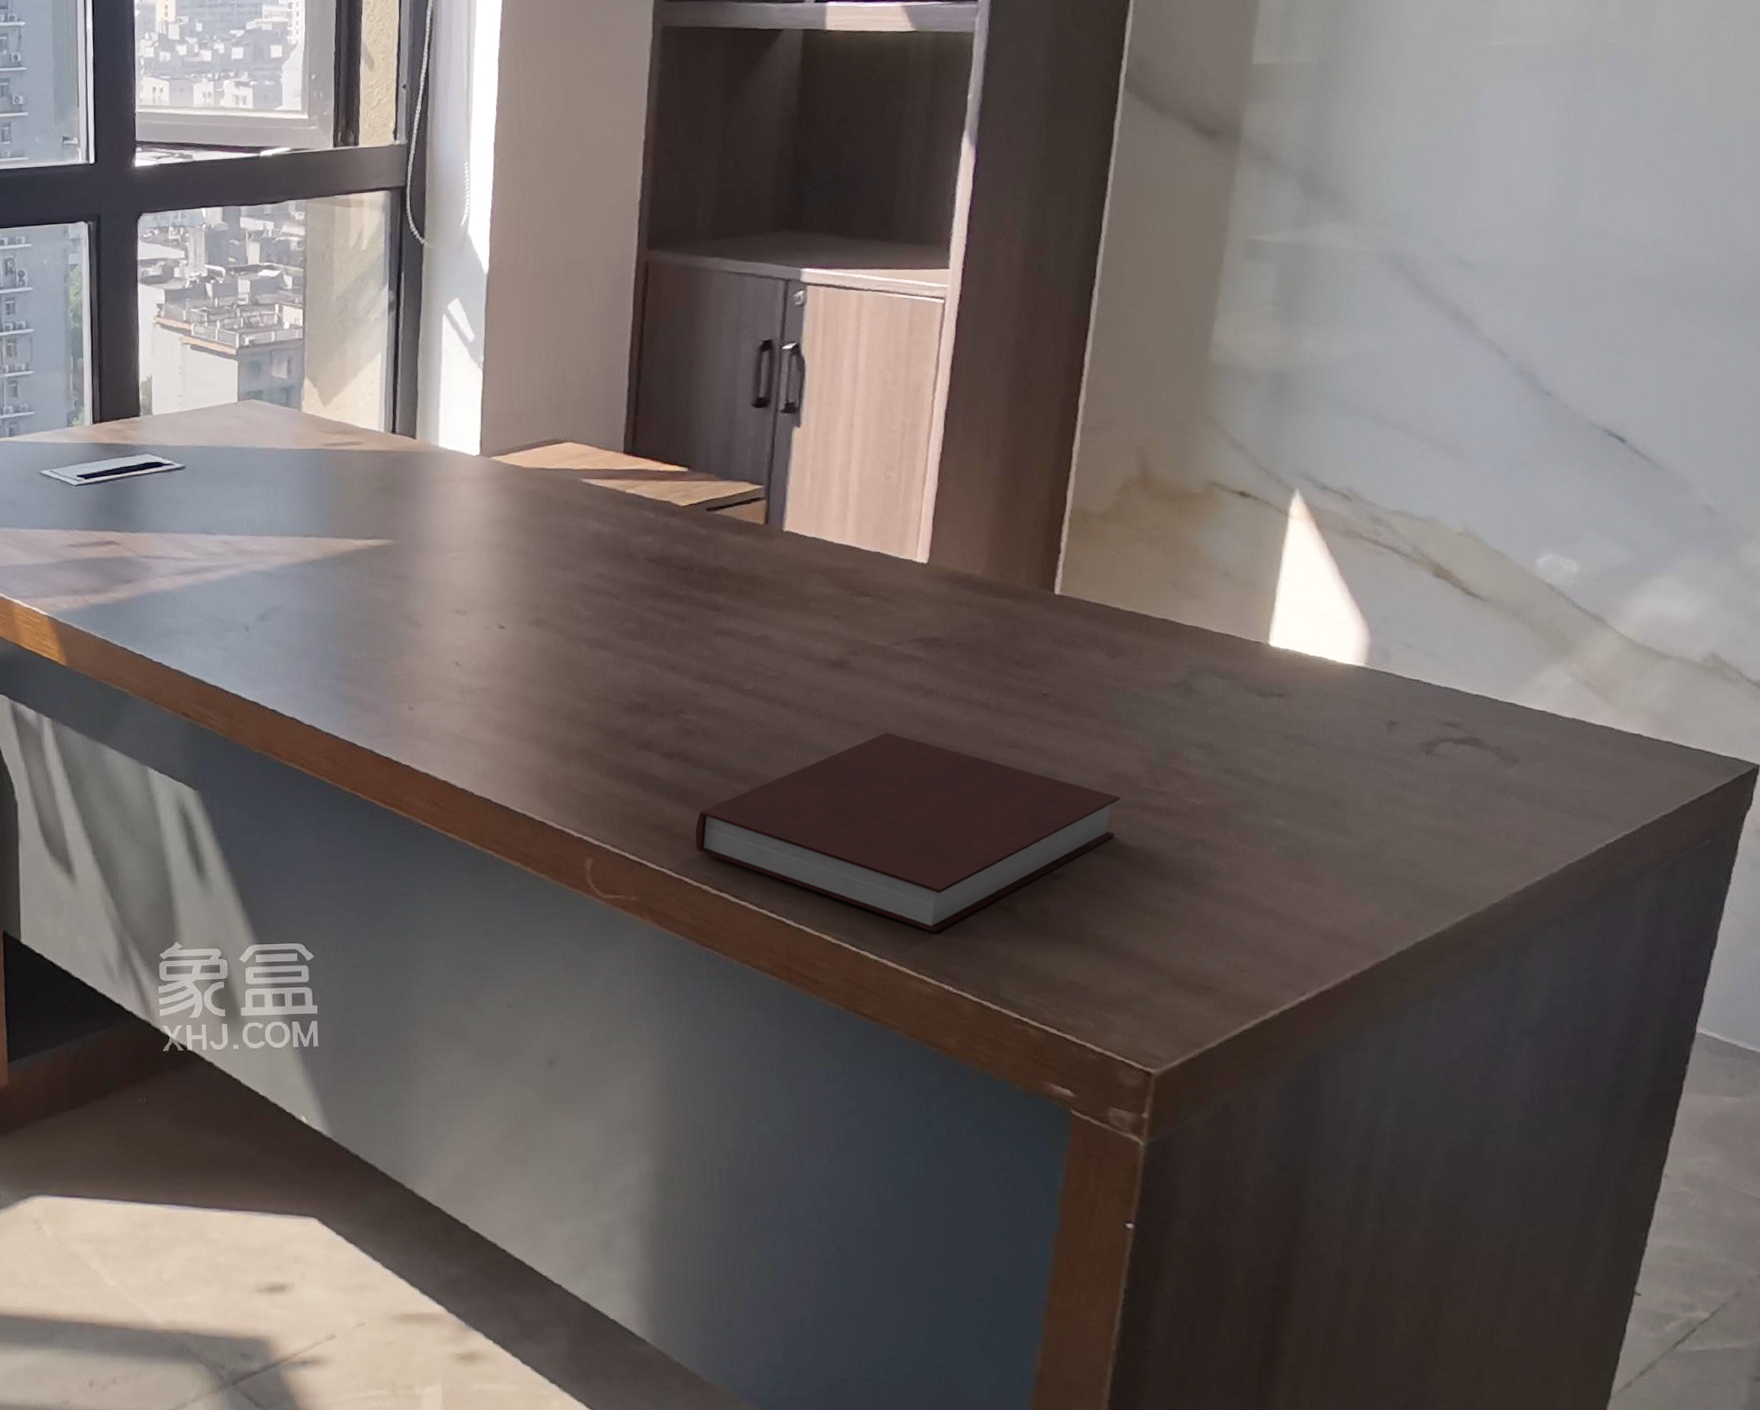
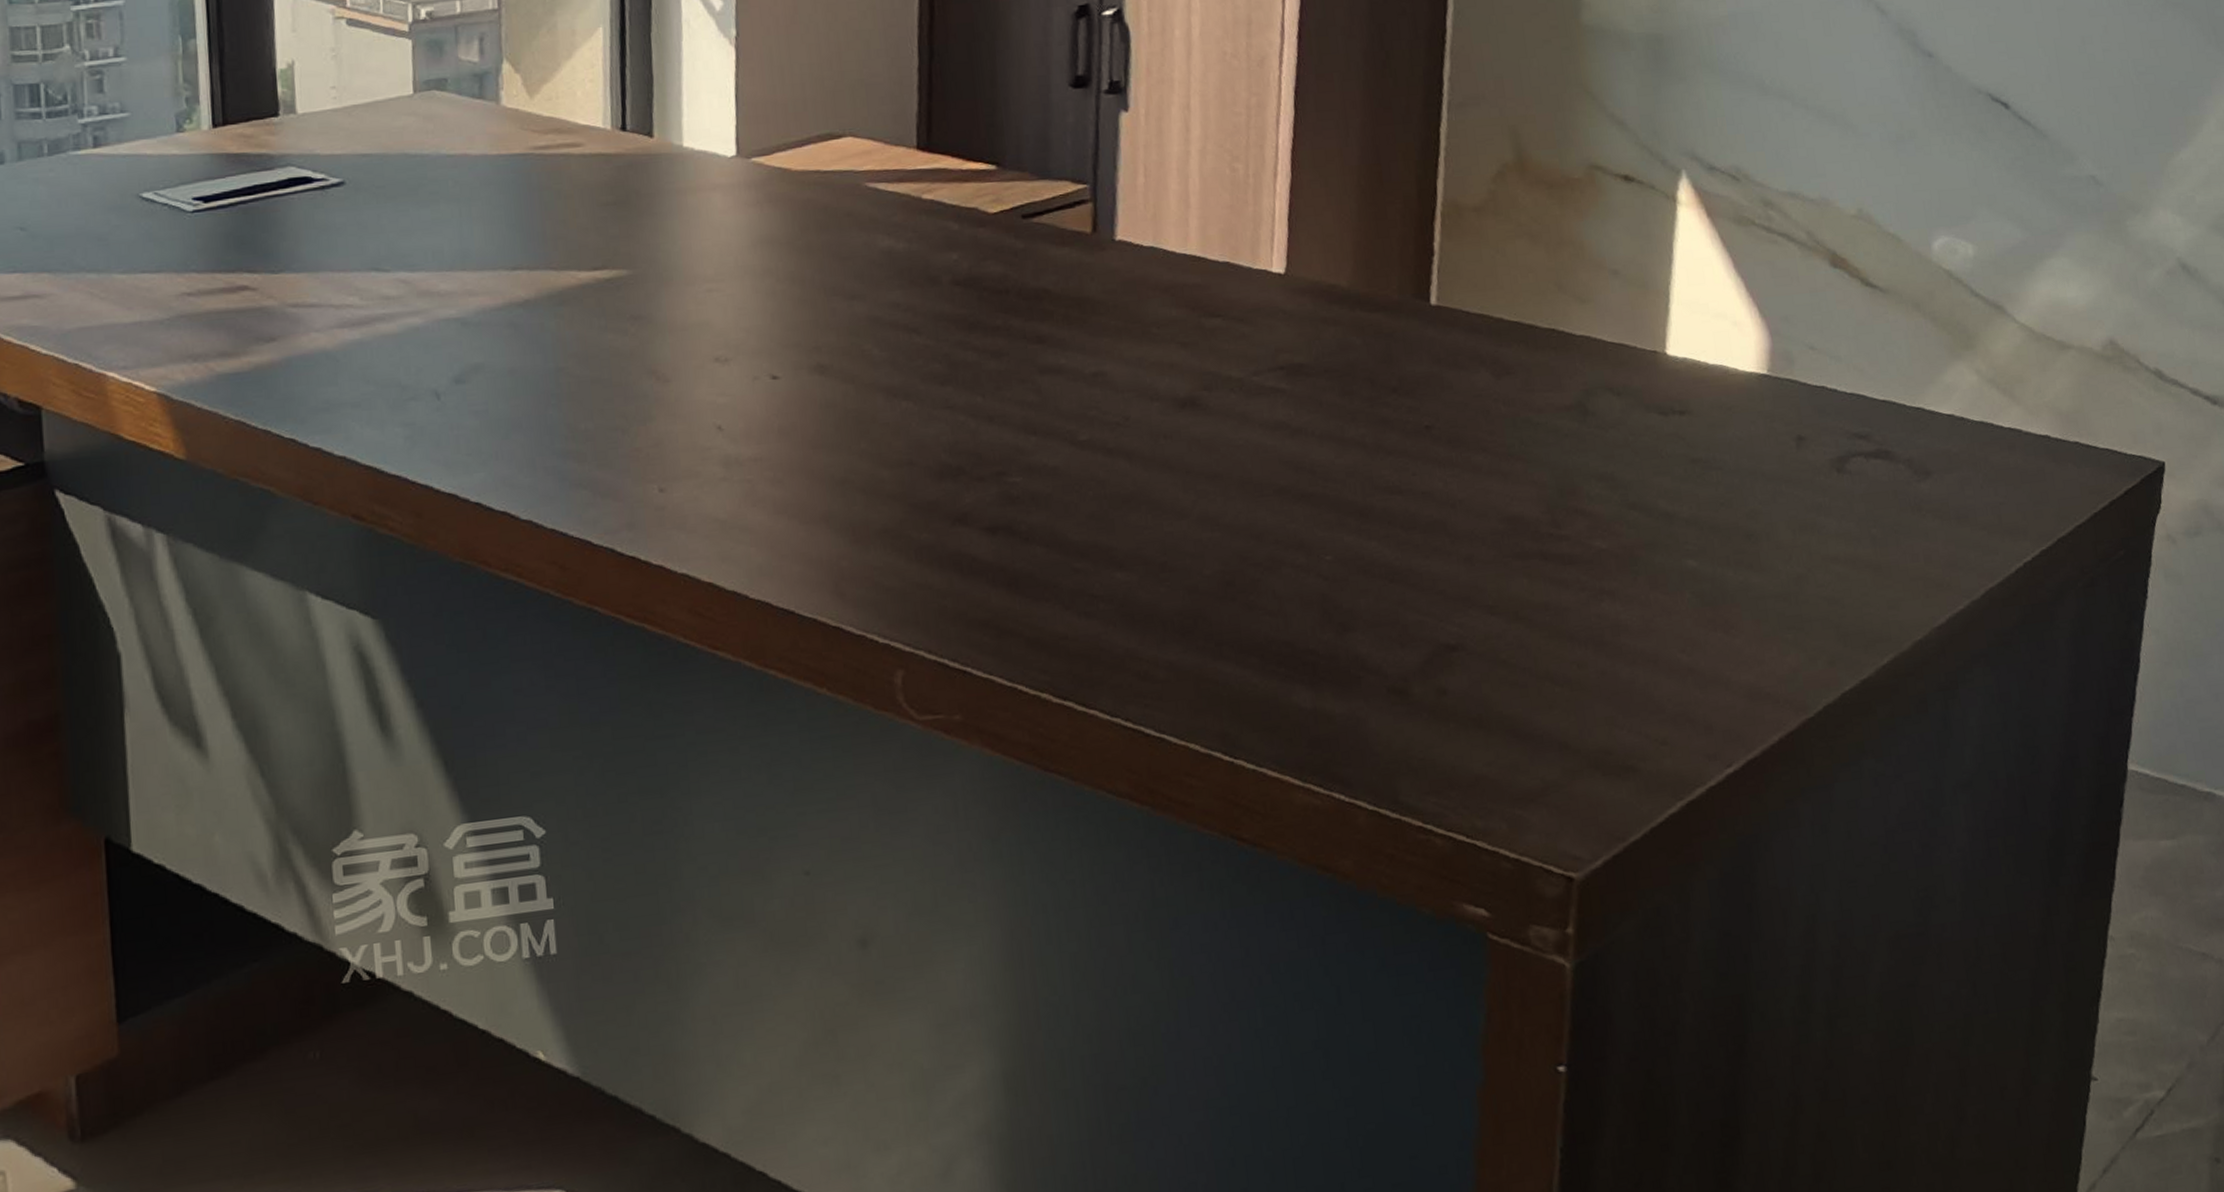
notebook: present [695,732,1120,933] -> none [1029,484,1518,730]

